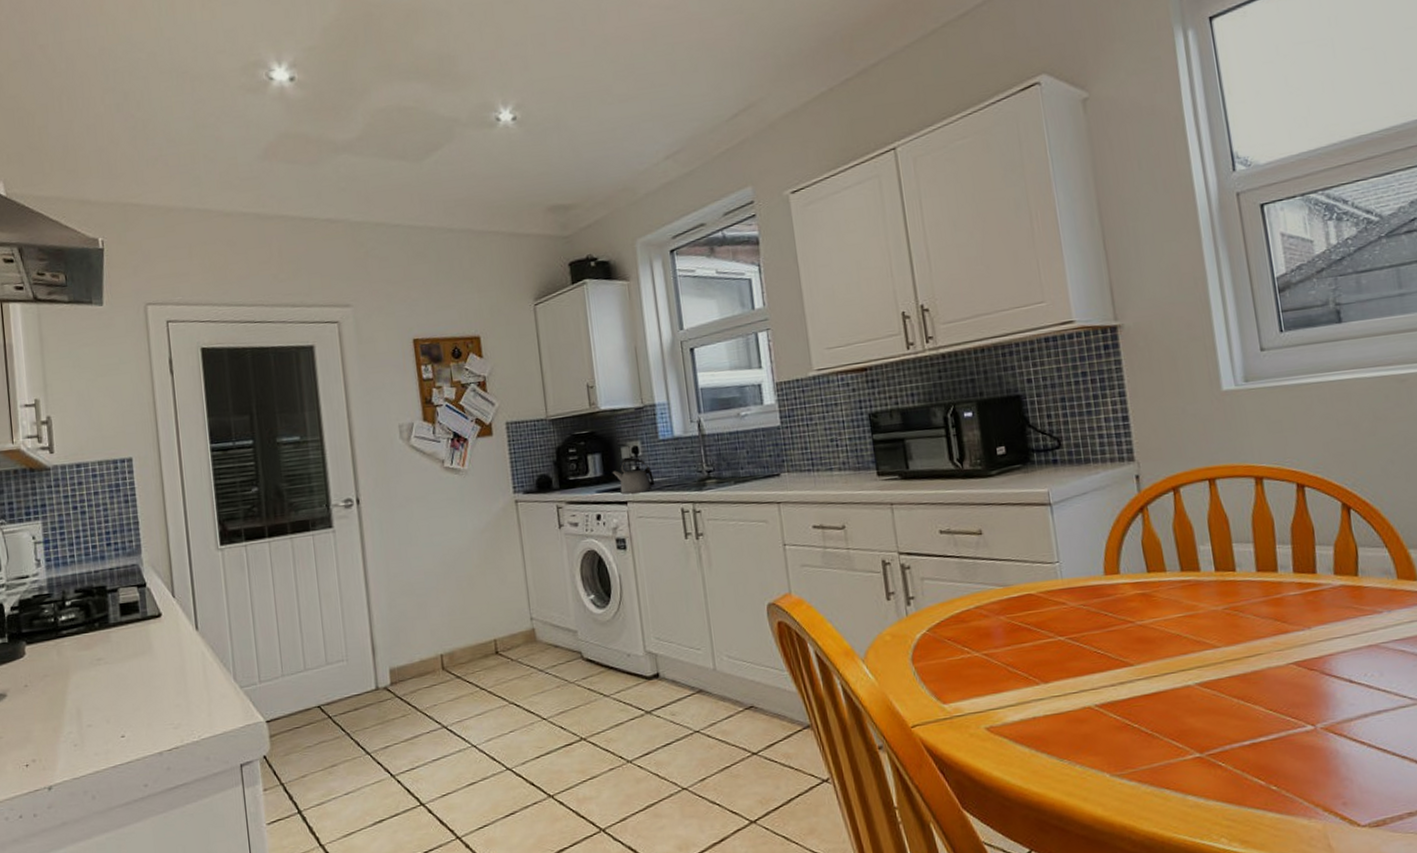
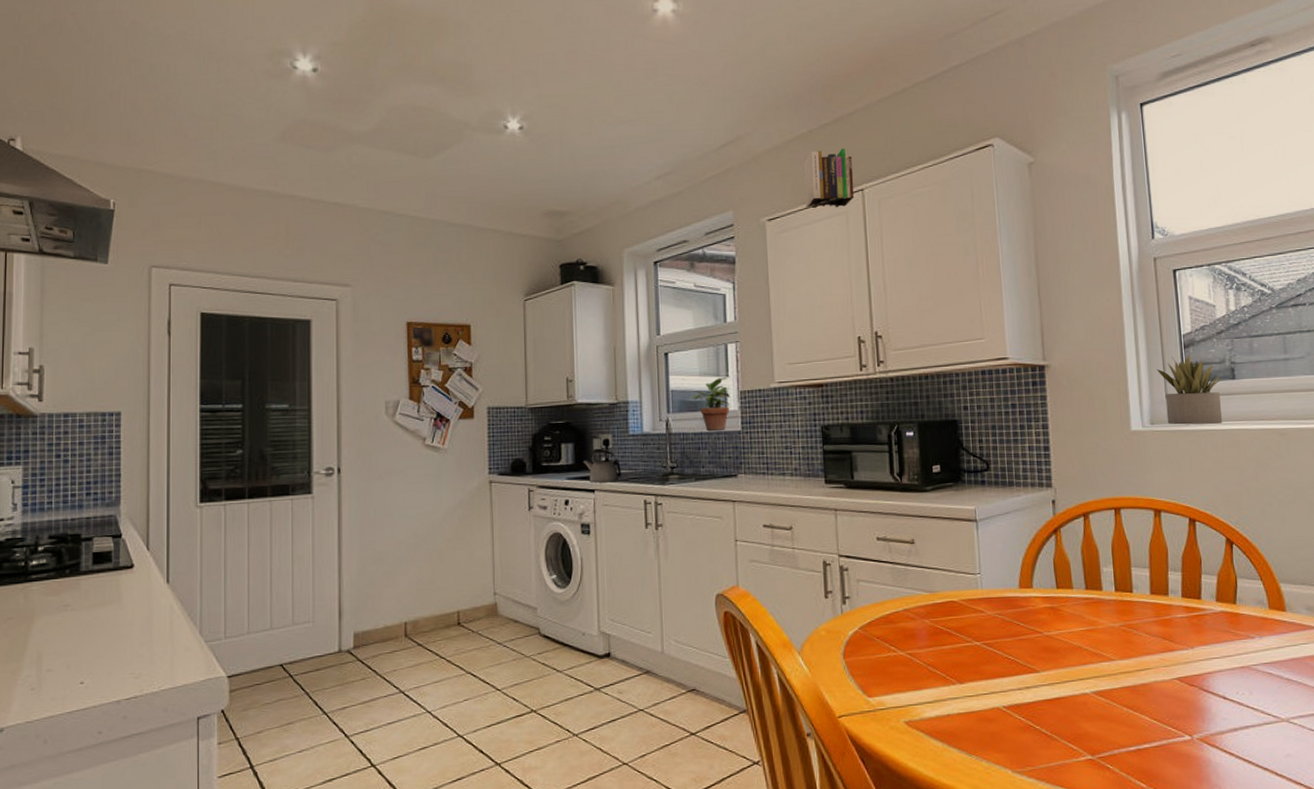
potted plant: none [723,369,768,429] -> present [691,378,731,431]
books: none [826,104,886,175] -> present [803,148,855,209]
succulent plant: none [1247,298,1330,381] -> present [1156,354,1223,425]

